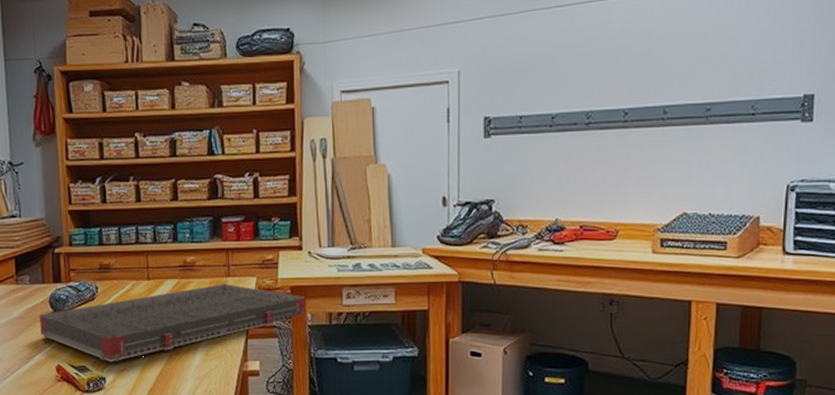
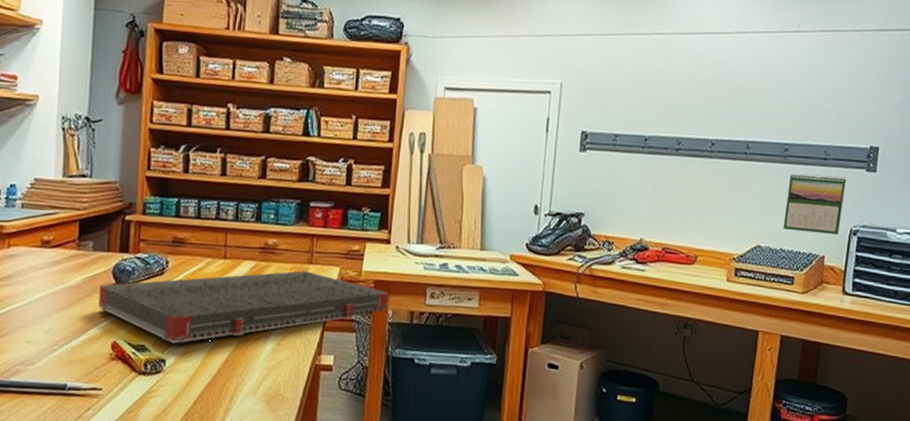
calendar: none [710,131,779,194] -> present [783,174,847,234]

